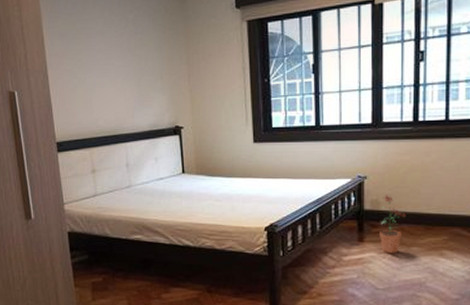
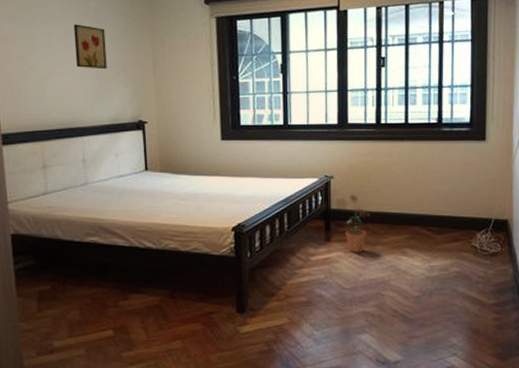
wall art: none [114,36,146,78] -> present [73,24,107,69]

